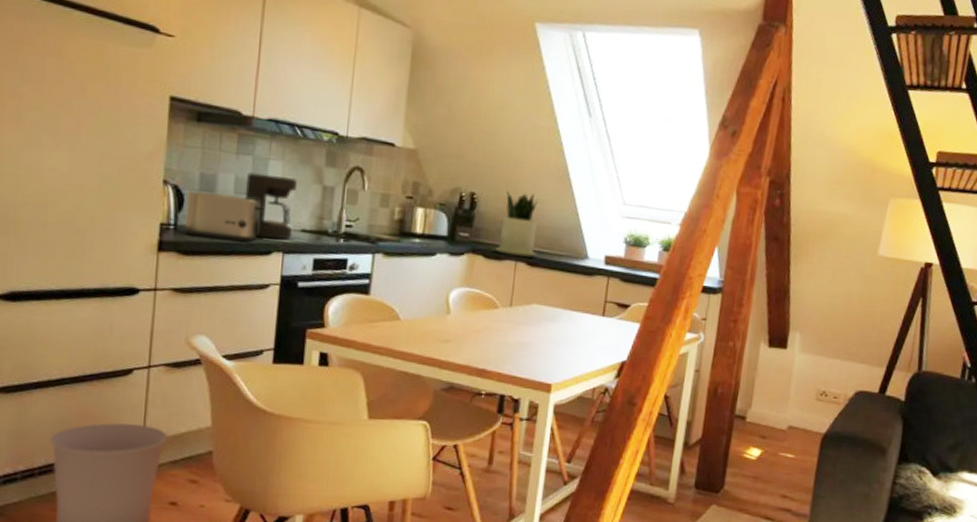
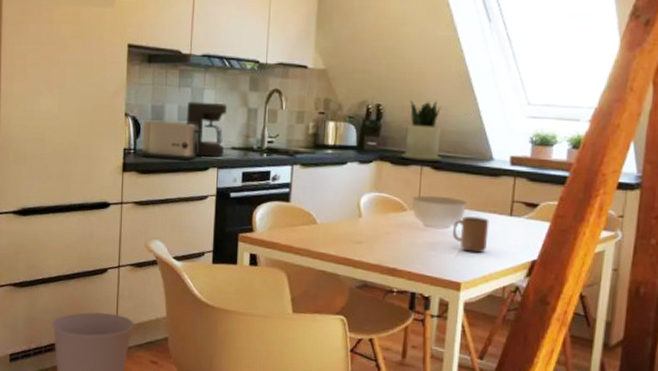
bowl: none [504,292,560,329] -> present [412,196,466,230]
cup: none [545,315,582,353] -> present [453,216,490,253]

